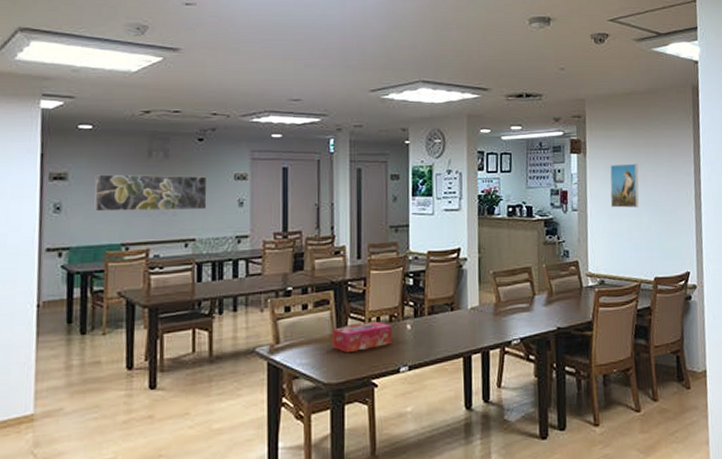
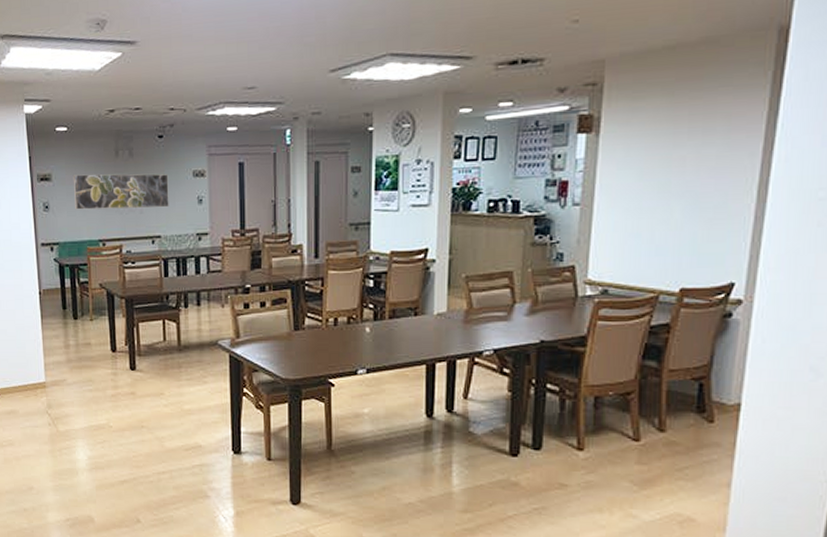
tissue box: present [332,321,392,354] -> none [289,322,350,352]
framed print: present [610,163,639,208] -> none [627,142,675,201]

